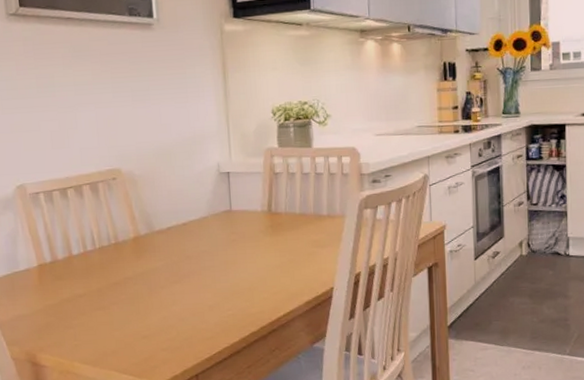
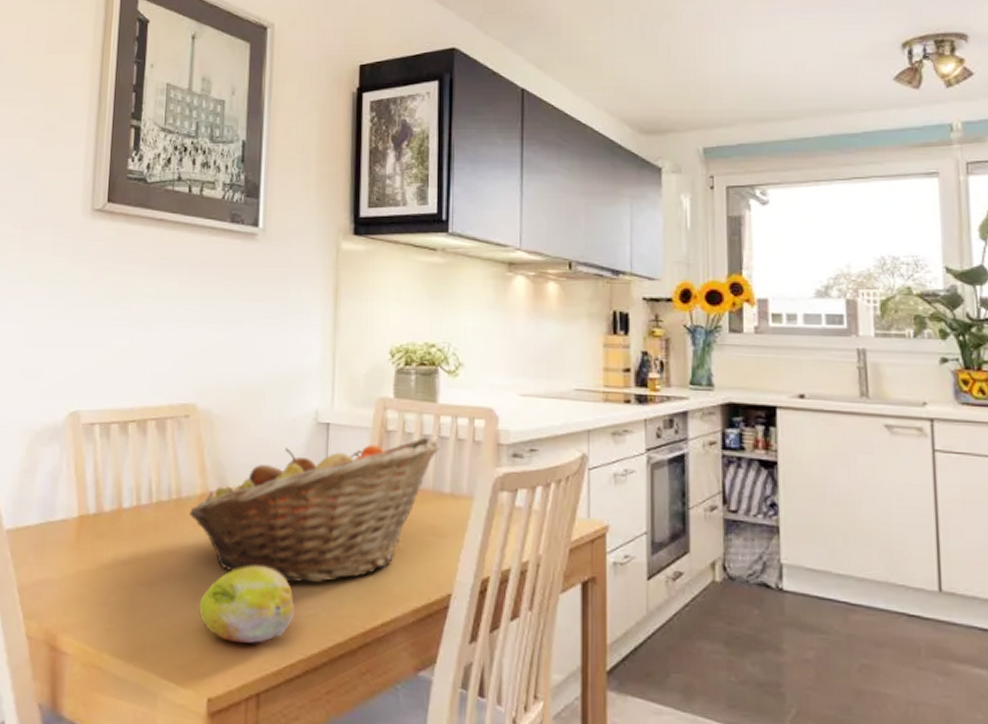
fruit basket: none [127,174,317,294] -> present [190,436,440,583]
fruit: none [144,285,217,341] -> present [199,566,294,643]

